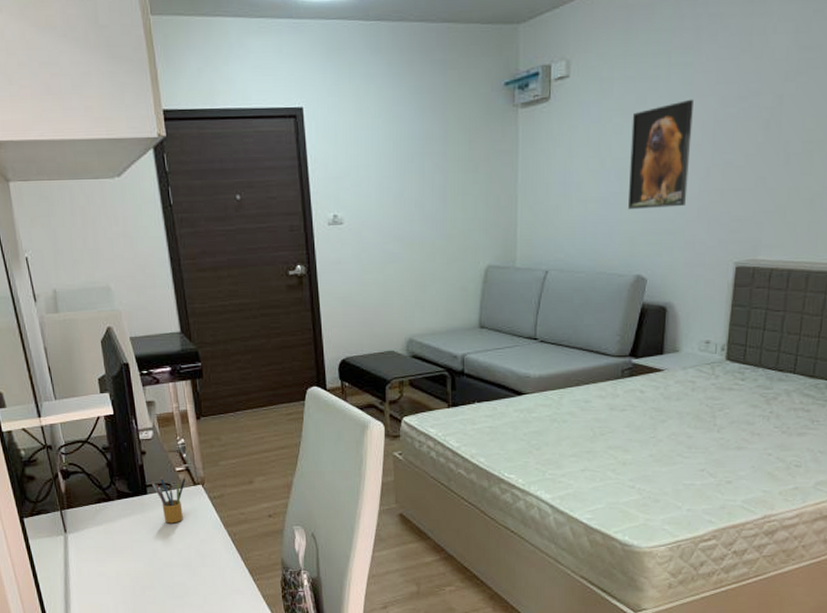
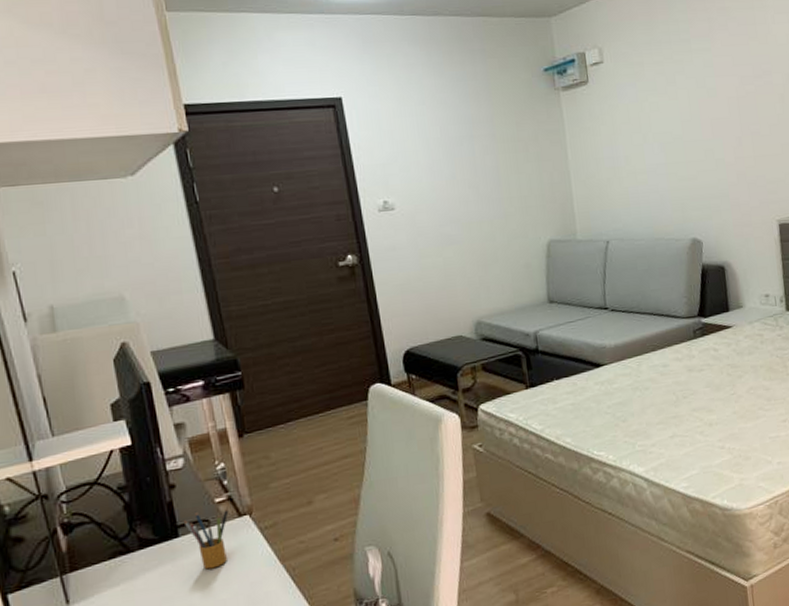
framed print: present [628,99,694,210] -> none [665,79,726,179]

